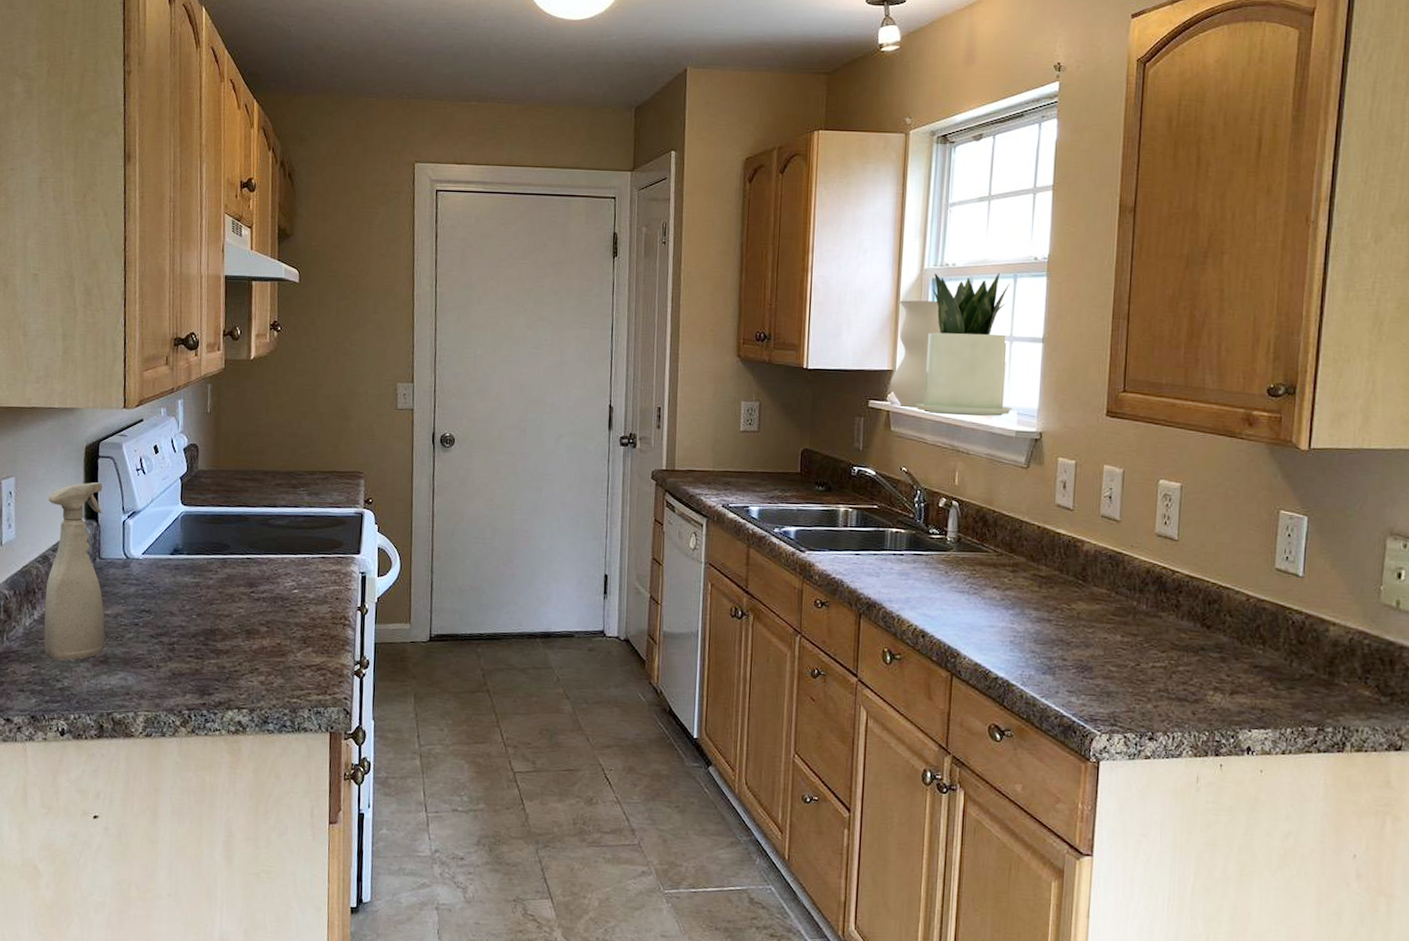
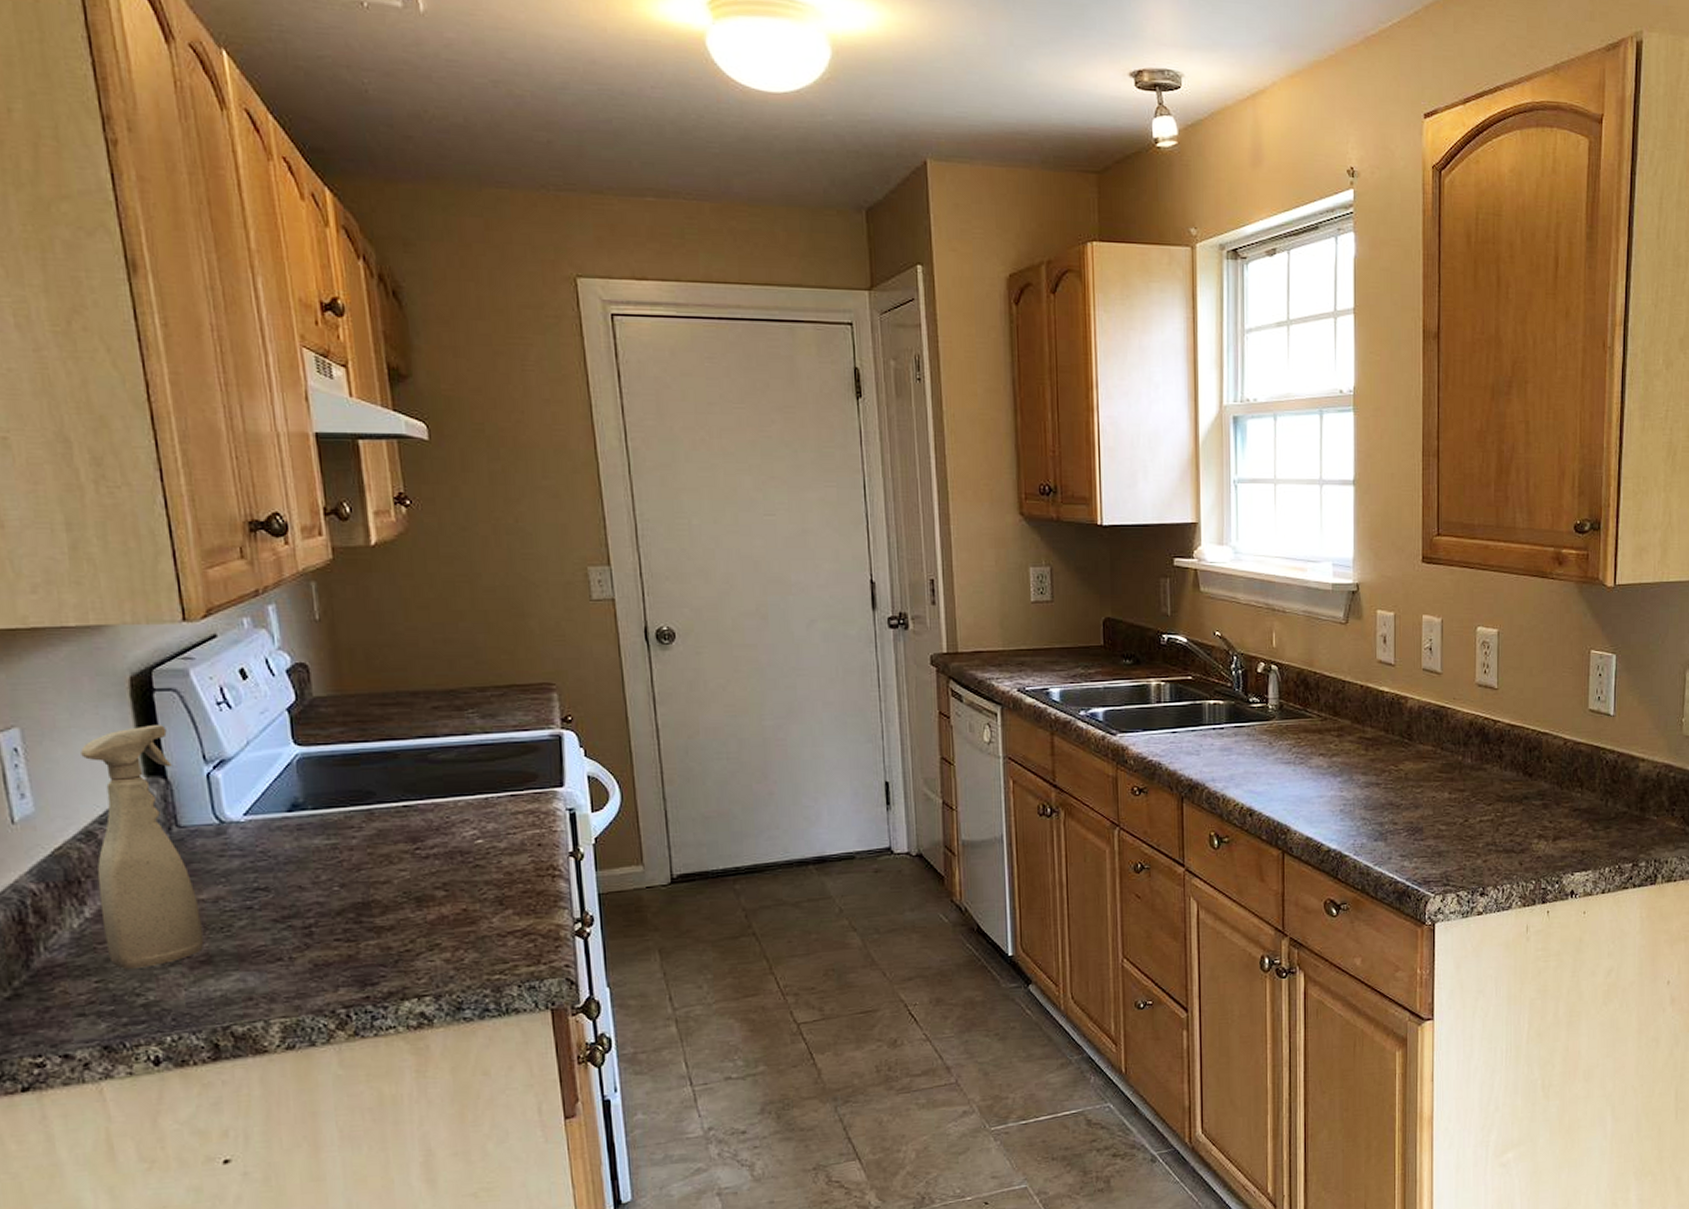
vase: present [890,300,941,408] -> none [1196,442,1247,565]
planter: present [914,273,1013,417] -> none [1224,408,1327,570]

